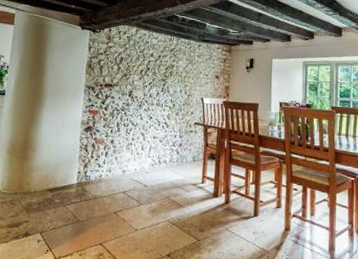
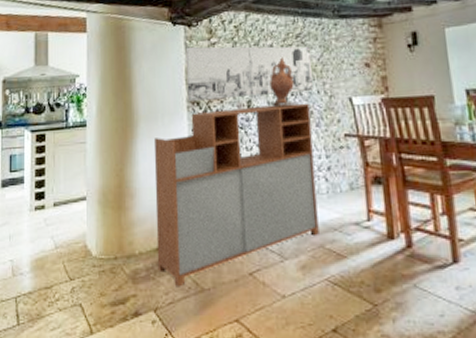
storage cabinet: none [47,95,173,218] -> present [153,103,319,287]
wall art: none [85,46,179,91] -> present [185,46,313,101]
lidded ewer: none [143,63,166,99] -> present [267,57,298,108]

